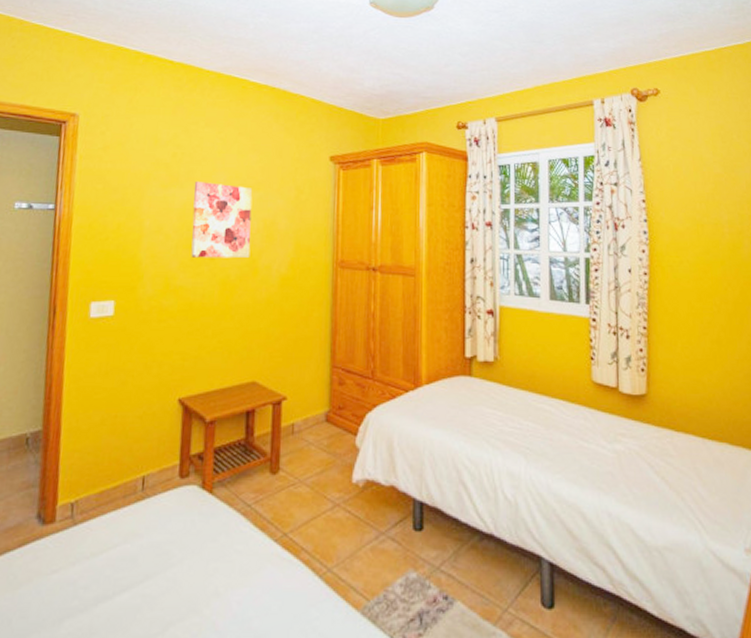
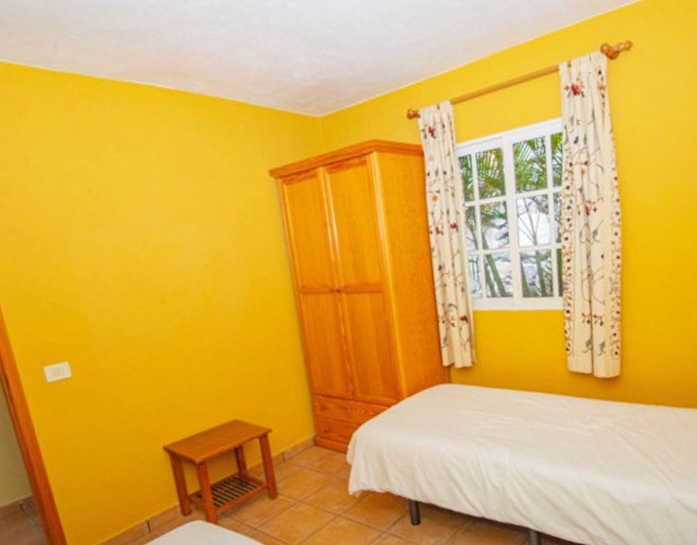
wall art: present [191,182,253,258] -> none [120,218,203,305]

